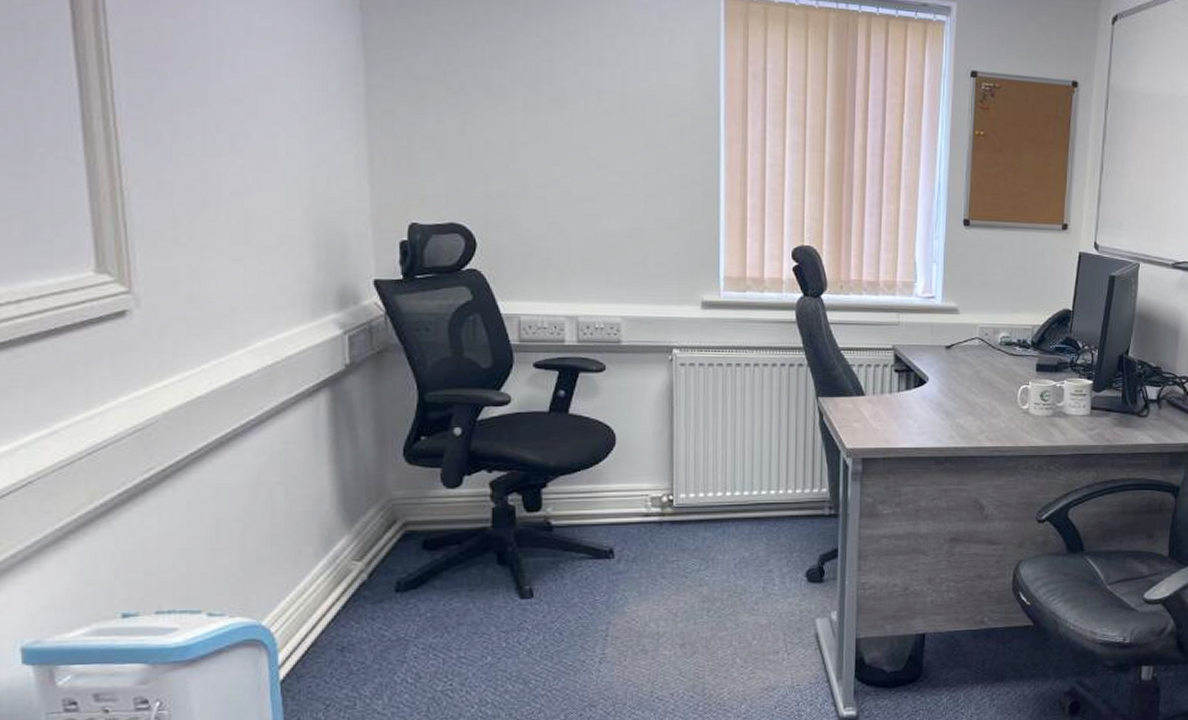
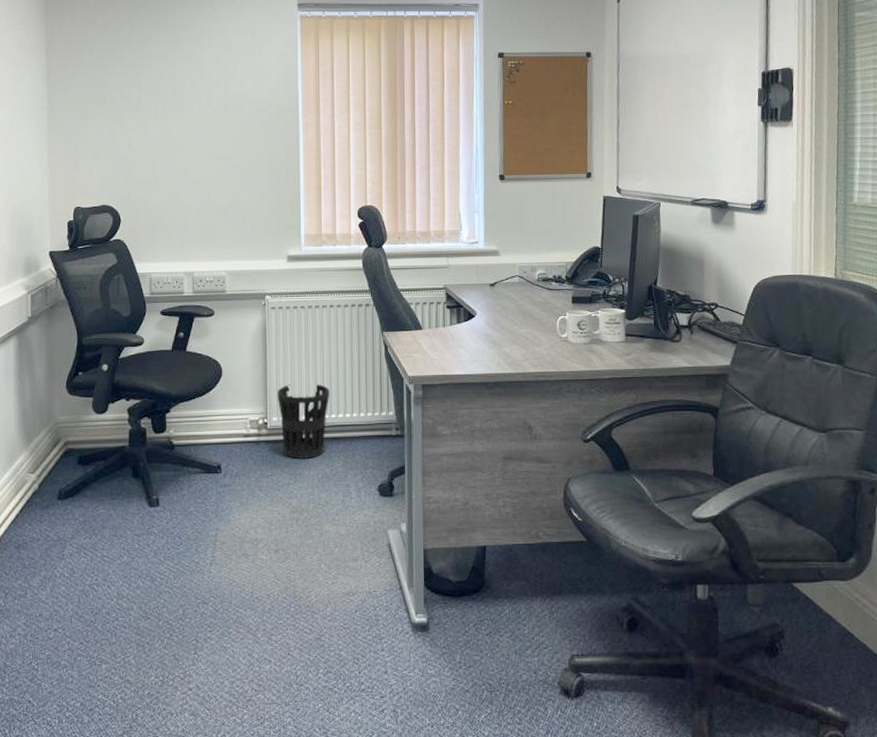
wastebasket: none [685,456,751,541] -> present [277,384,329,459]

